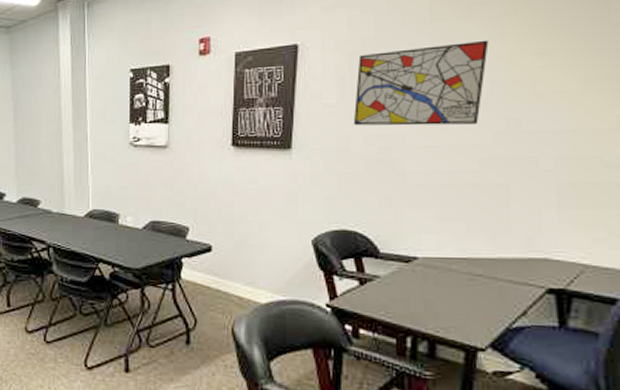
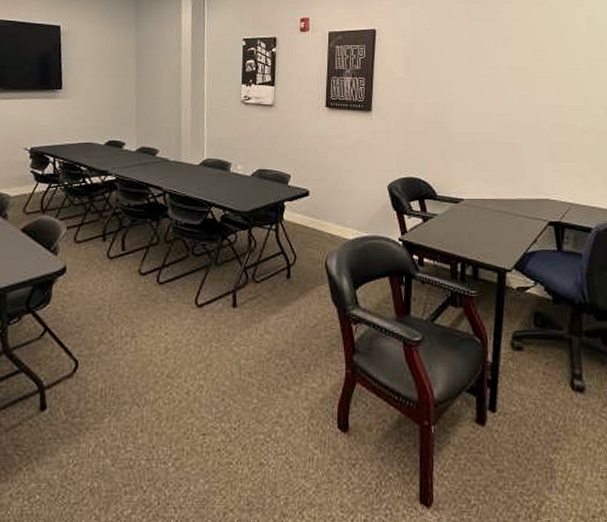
wall art: present [353,40,489,126] -> none [416,37,505,98]

